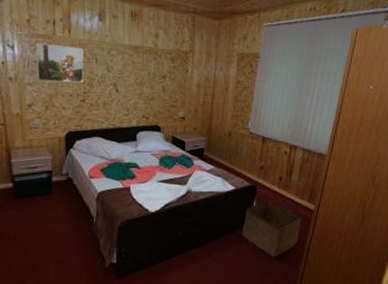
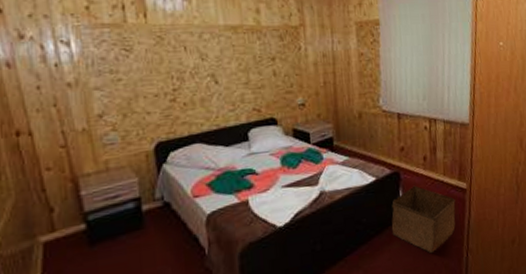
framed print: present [36,43,84,83] -> none [102,34,171,83]

